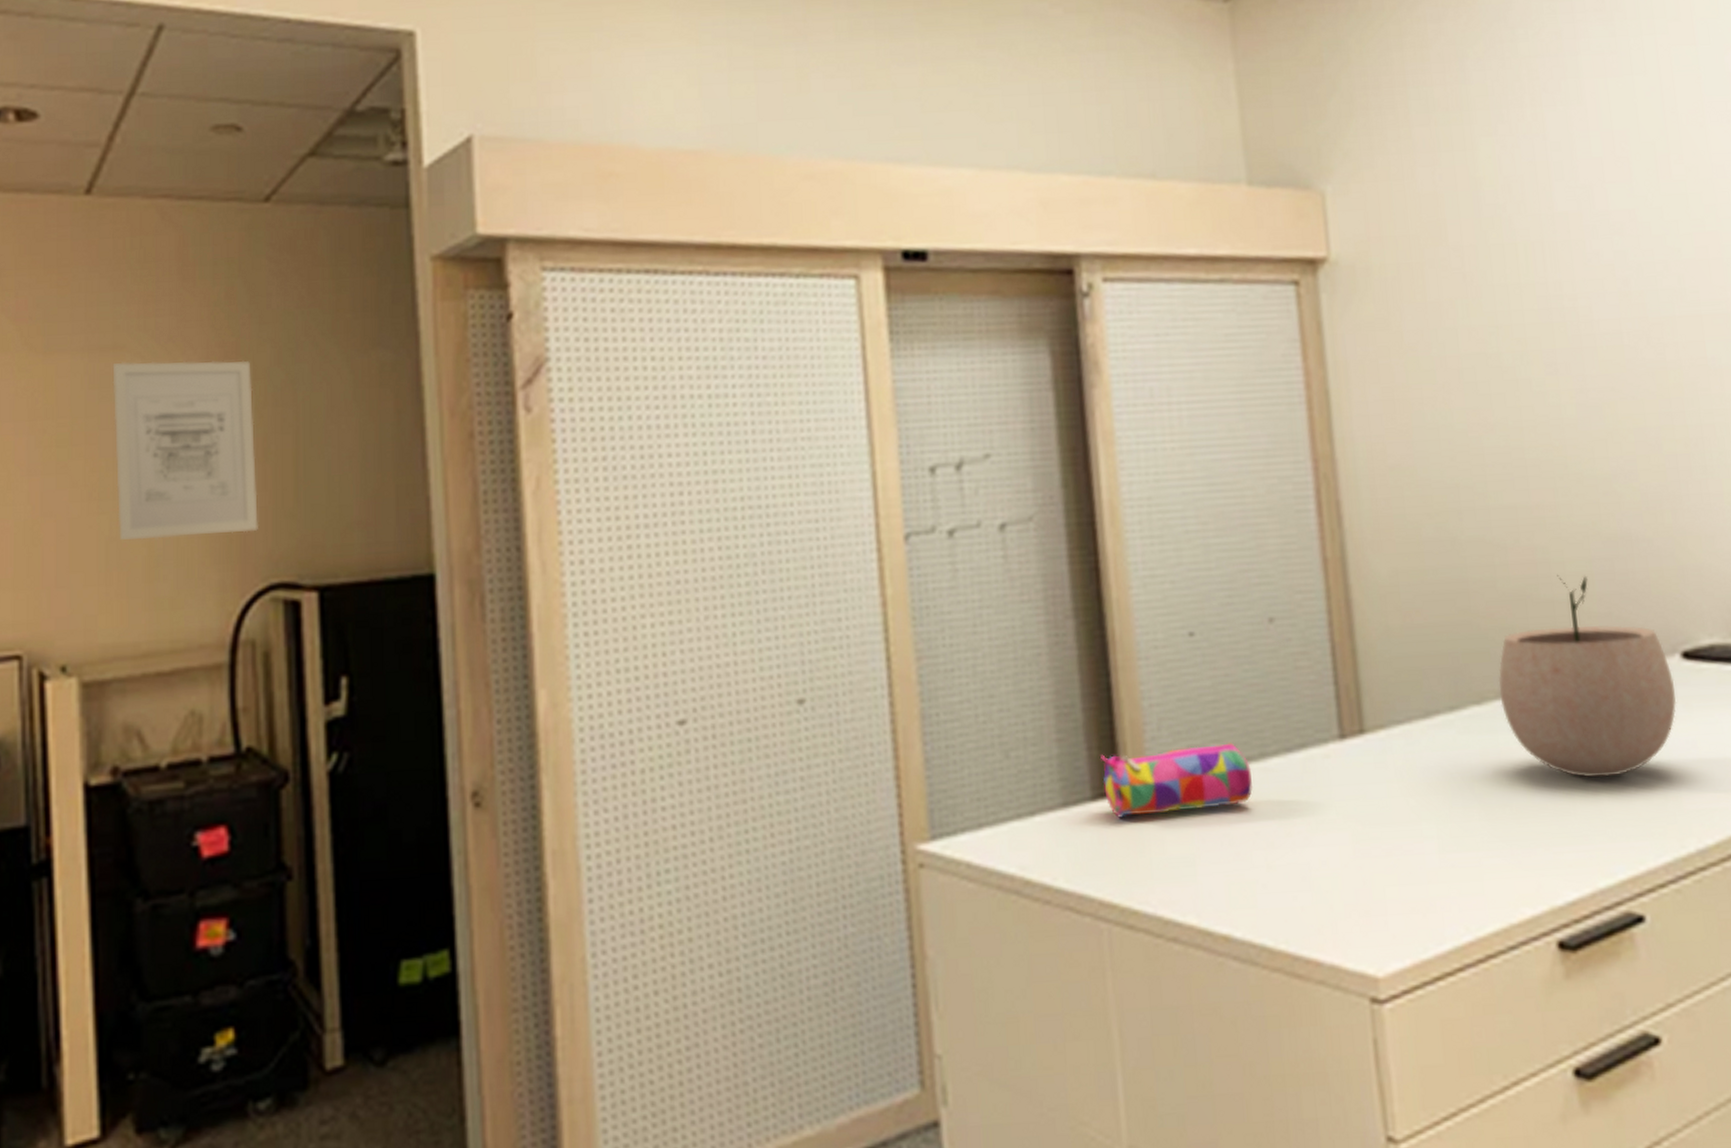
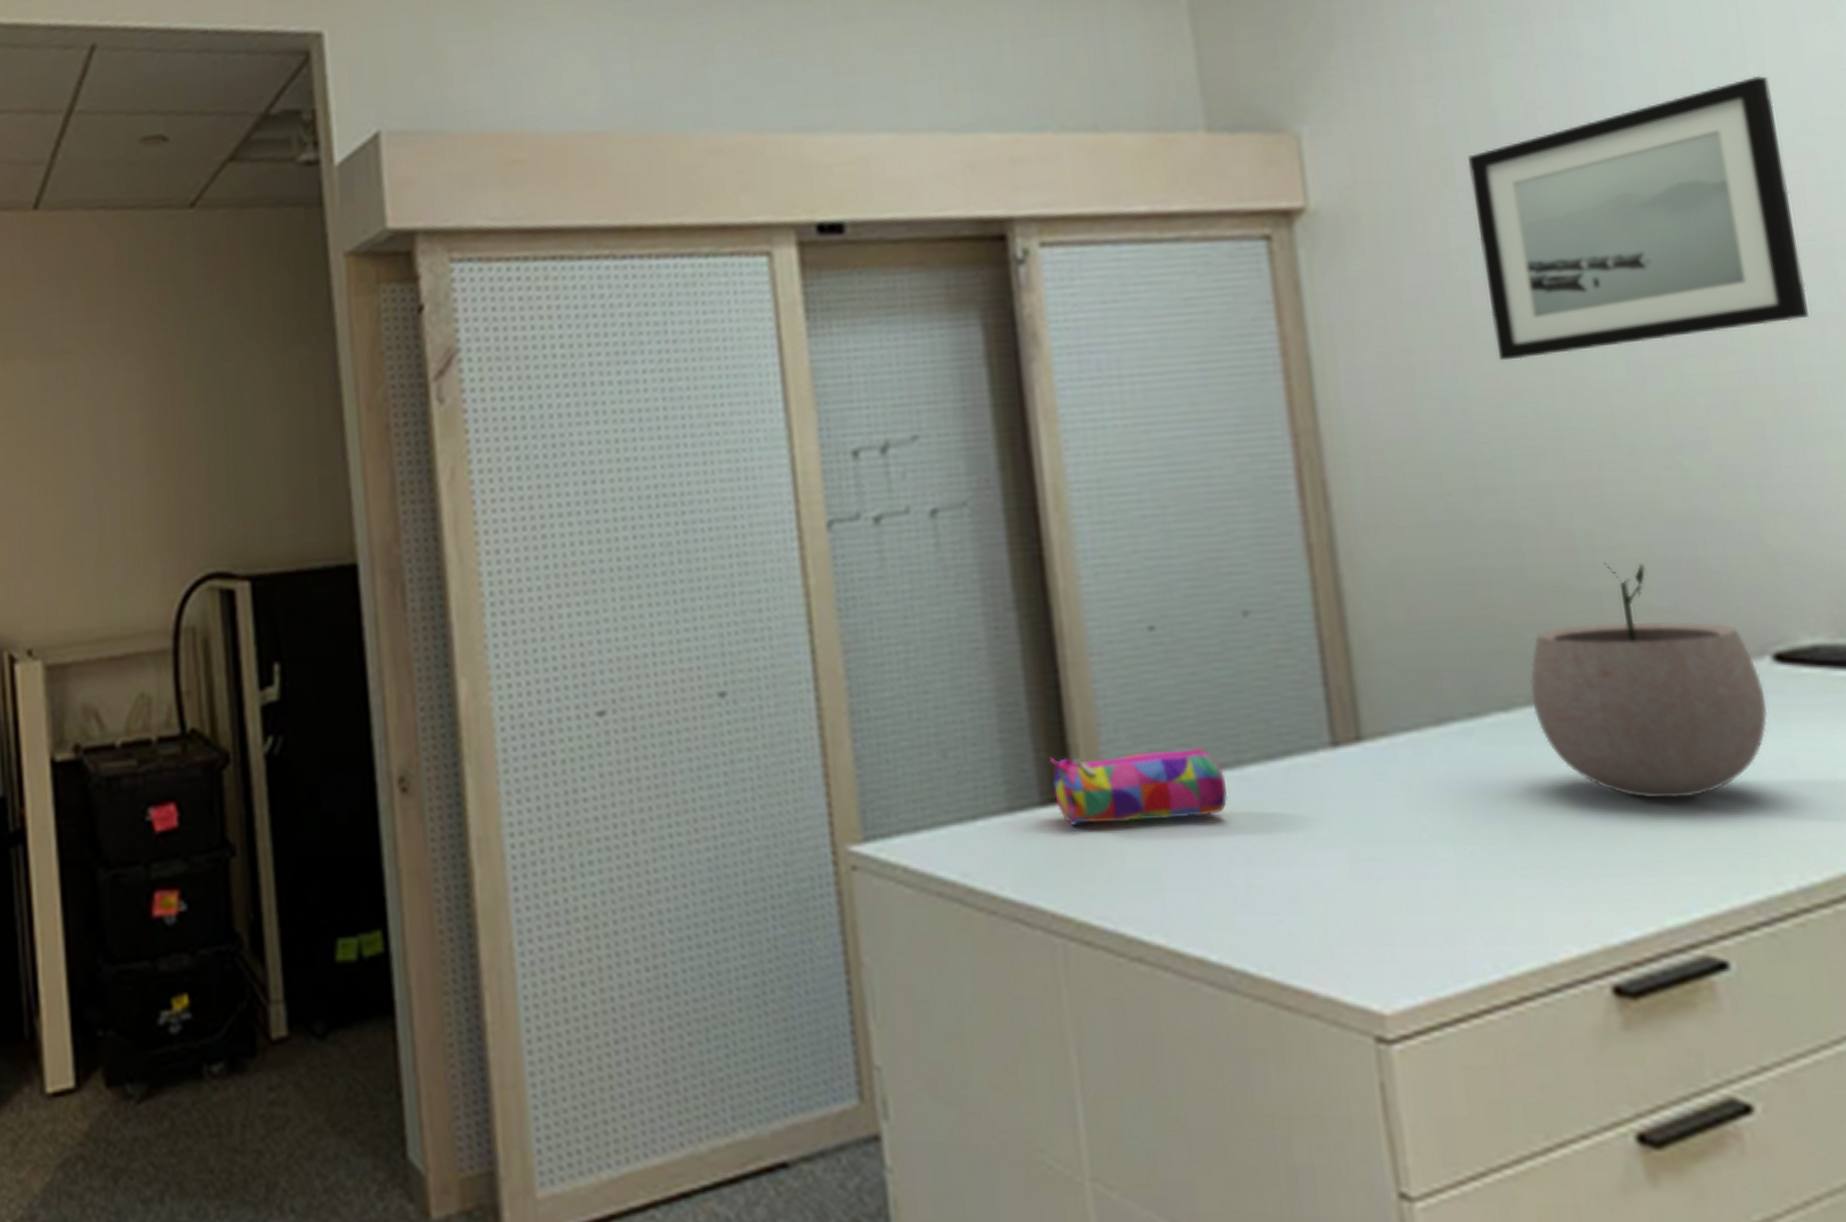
wall art: present [112,360,258,540] -> none [62,360,195,532]
wall art: none [1458,165,1711,399] -> present [1468,75,1809,361]

